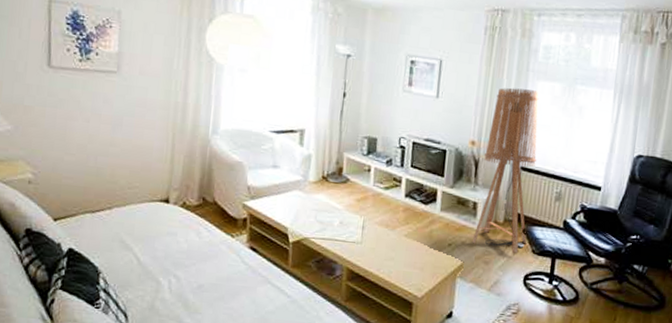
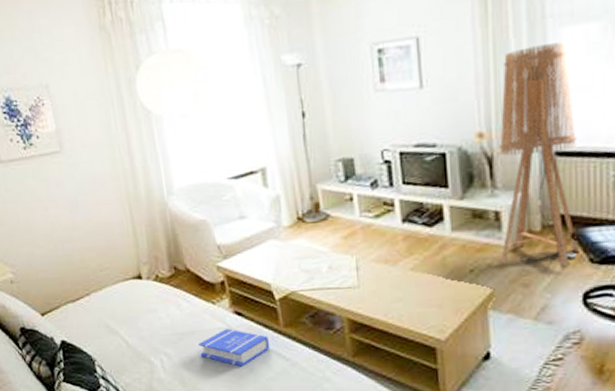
book: none [209,261,276,298] -> present [198,328,270,367]

